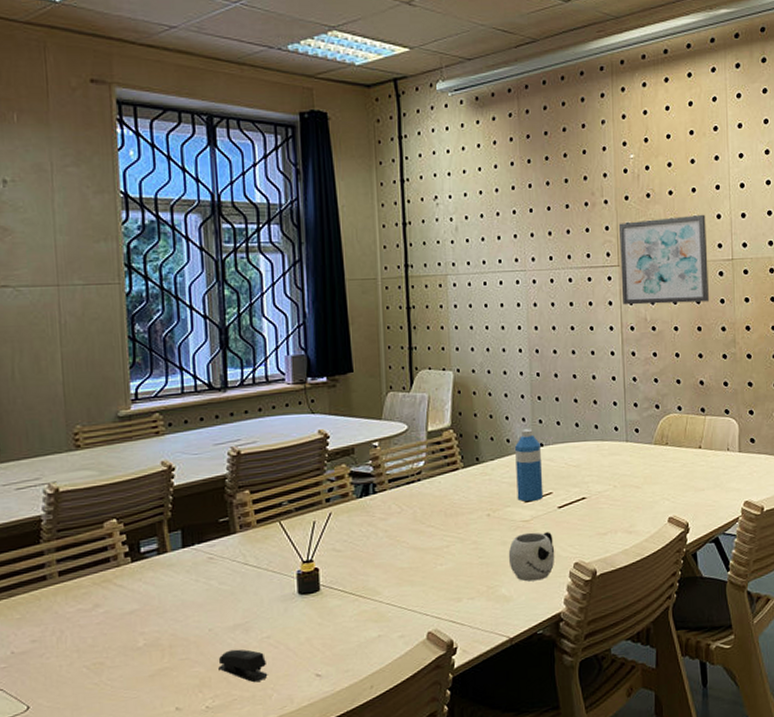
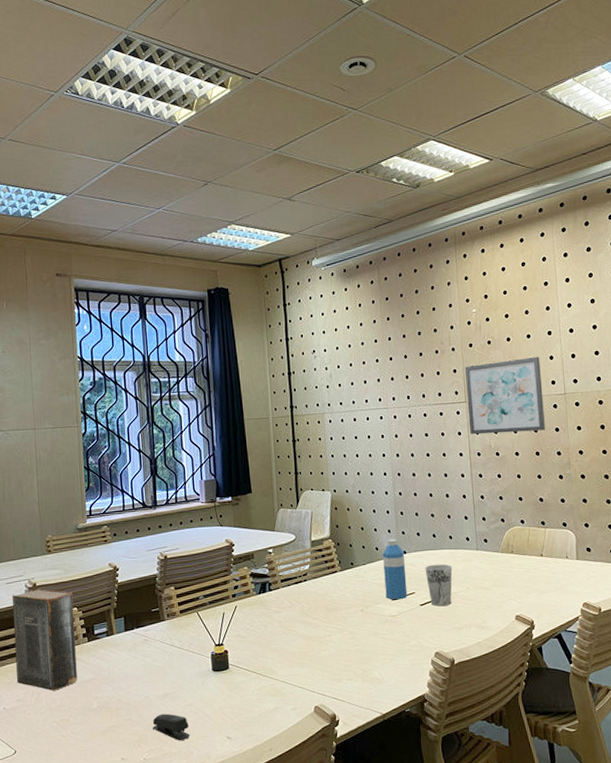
book: none [24,495,117,627] -> present [12,588,78,691]
mug: present [508,532,555,582] -> none [379,625,419,667]
cup: none [565,458,598,509] -> present [425,564,453,607]

